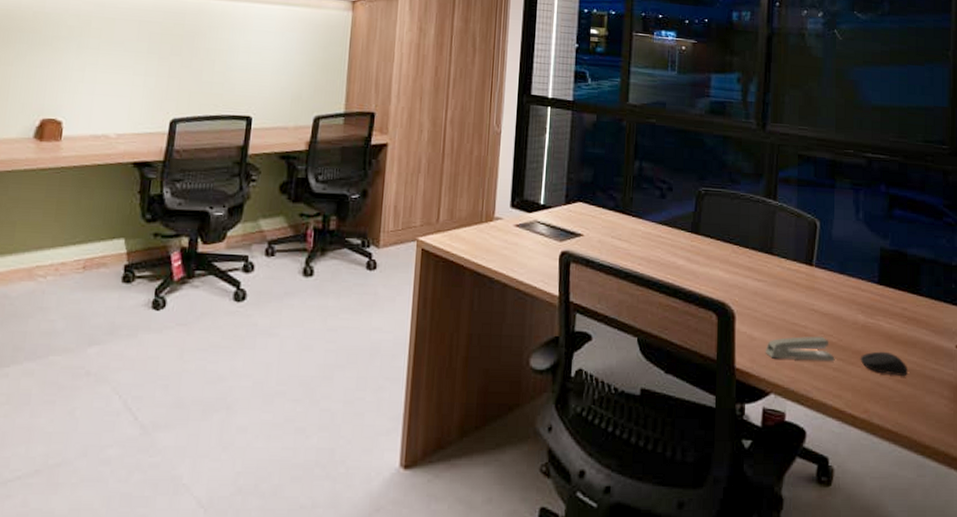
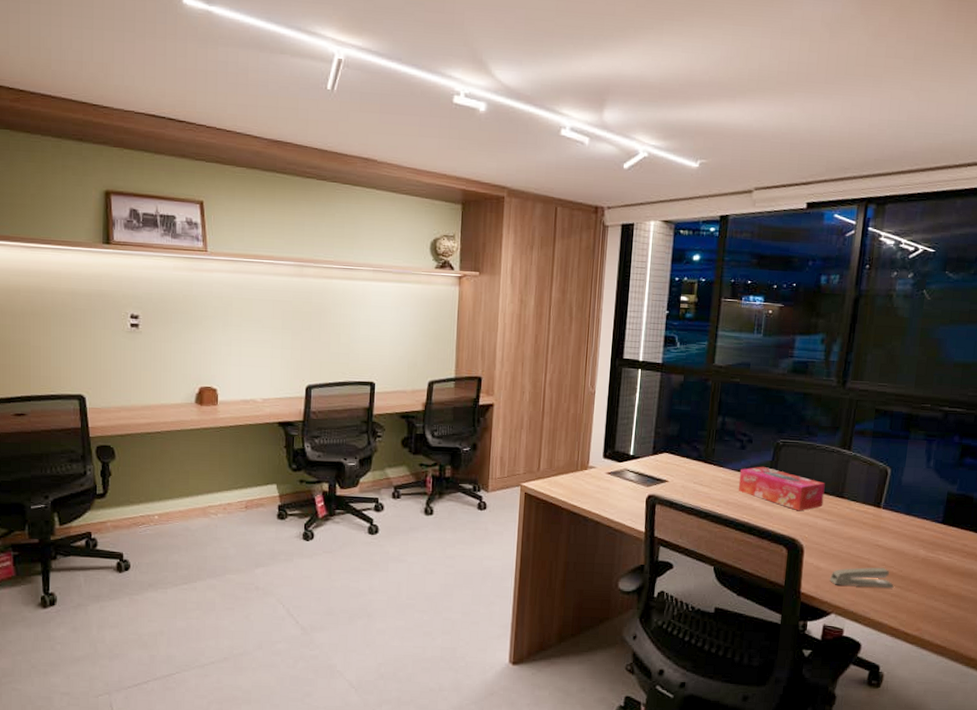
tissue box: none [660,218,753,270] -> present [738,466,825,511]
computer mouse: present [860,351,909,376] -> none [917,580,963,601]

